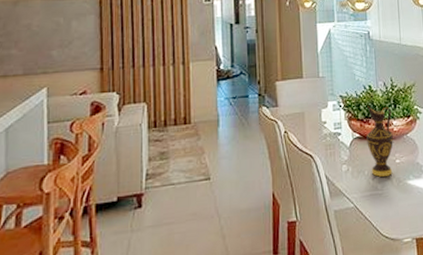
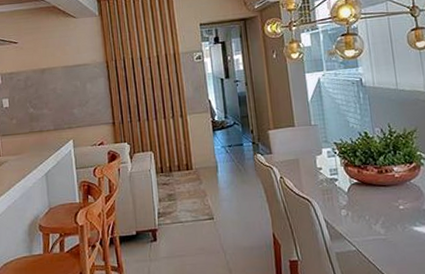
pitcher: present [366,106,393,177] -> none [364,152,397,222]

